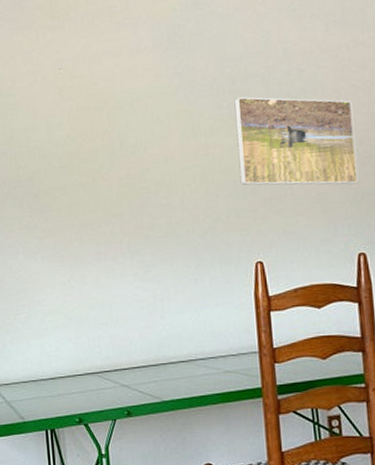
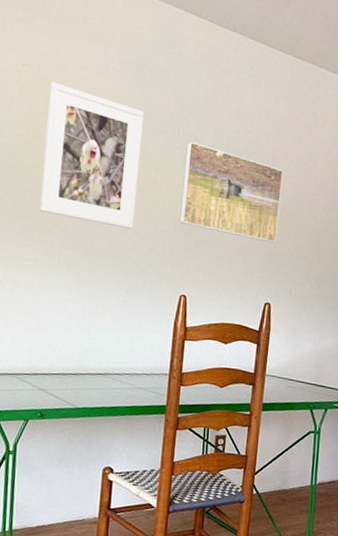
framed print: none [87,76,192,205] -> present [39,82,144,230]

